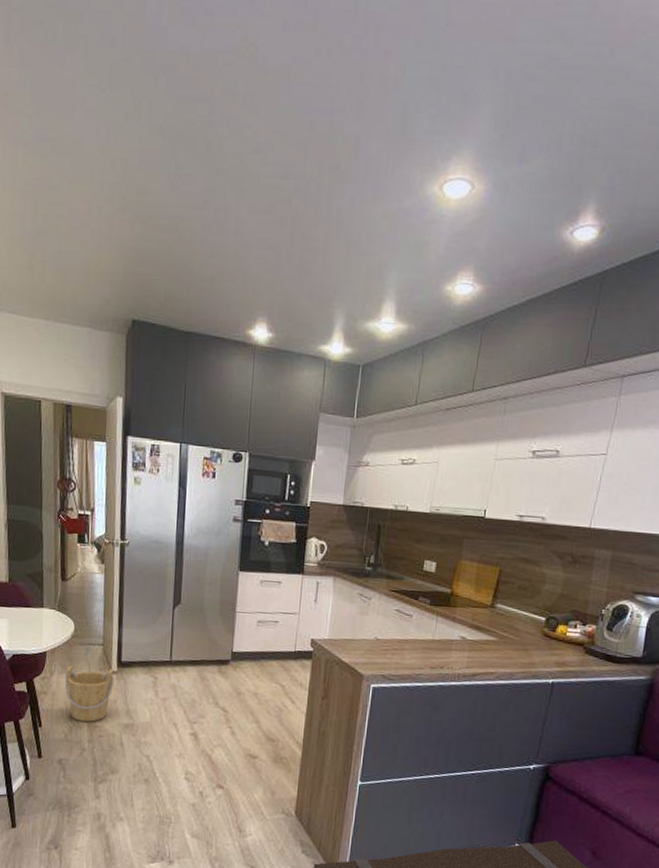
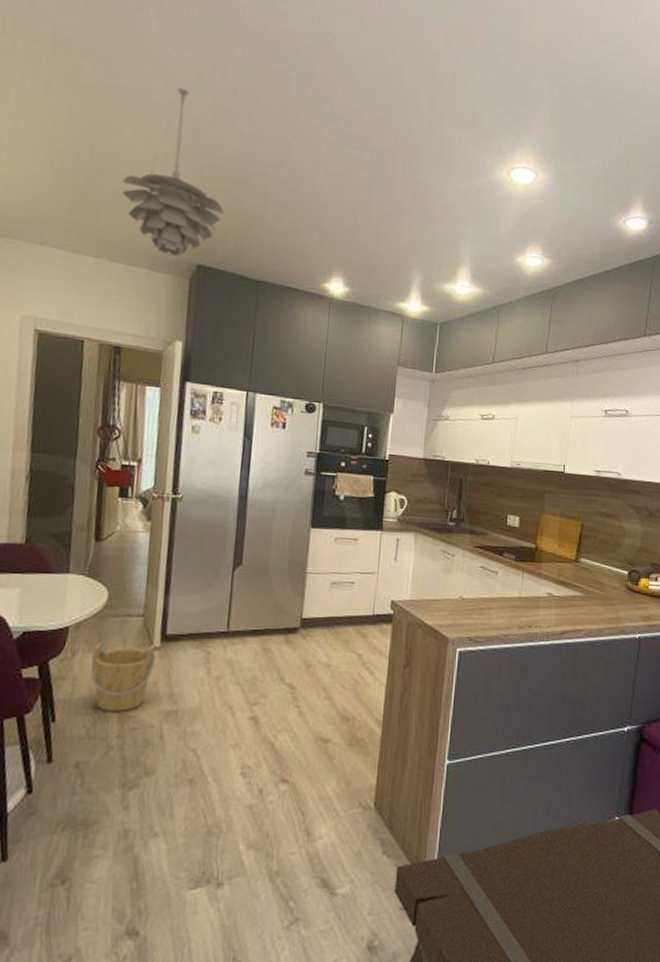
pendant light: none [63,132,154,312] -> present [121,87,224,256]

